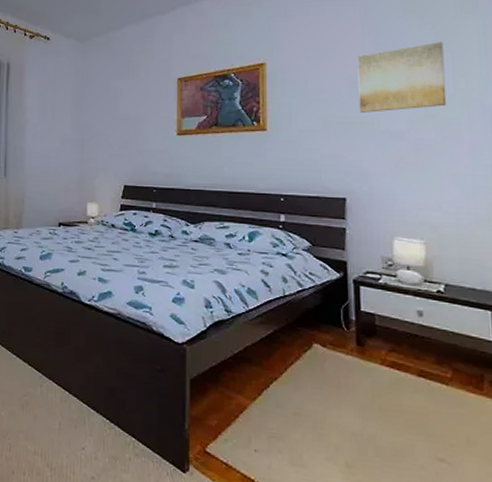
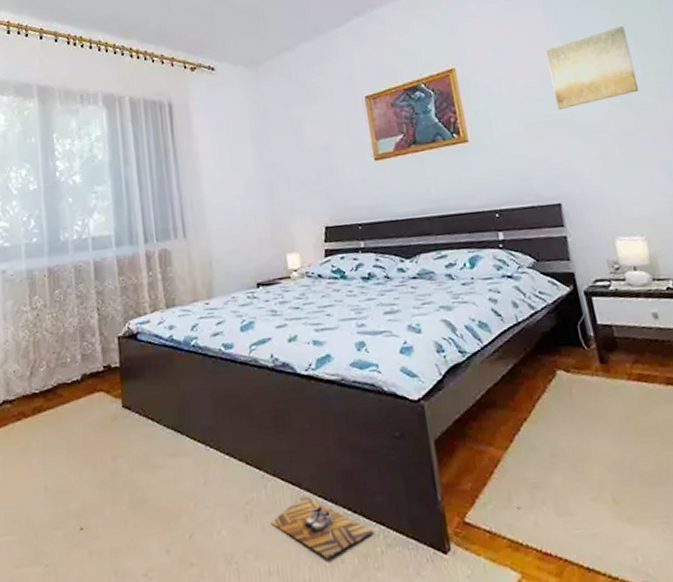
shoe: none [42,399,125,453] -> present [271,494,374,559]

